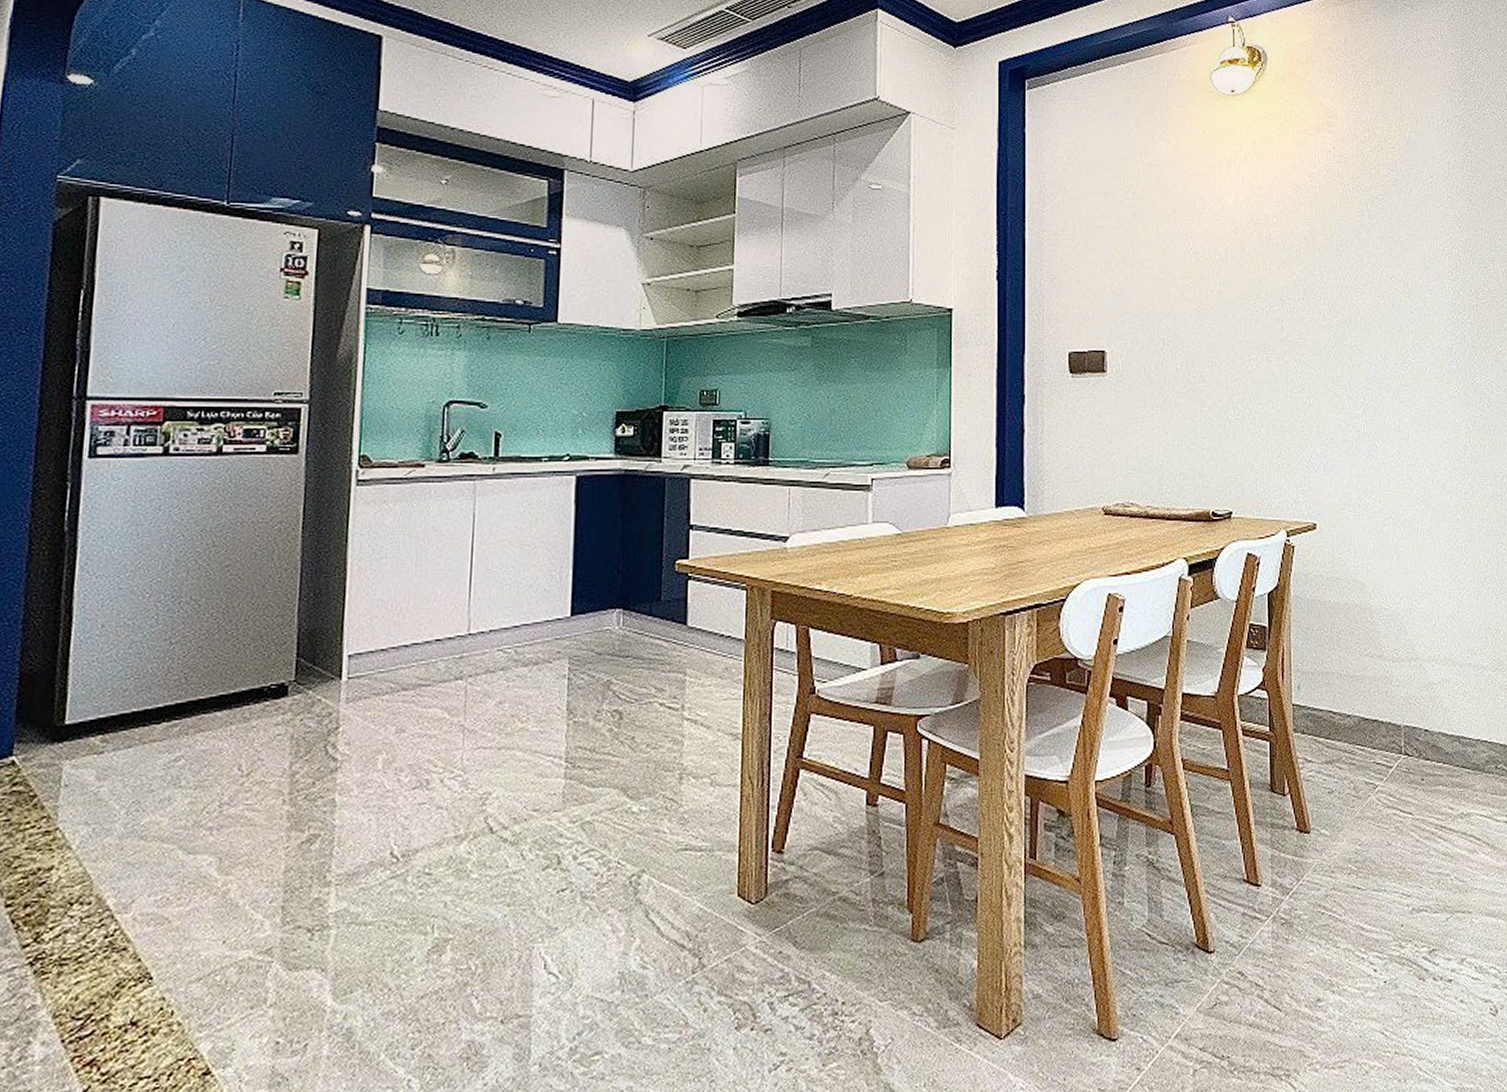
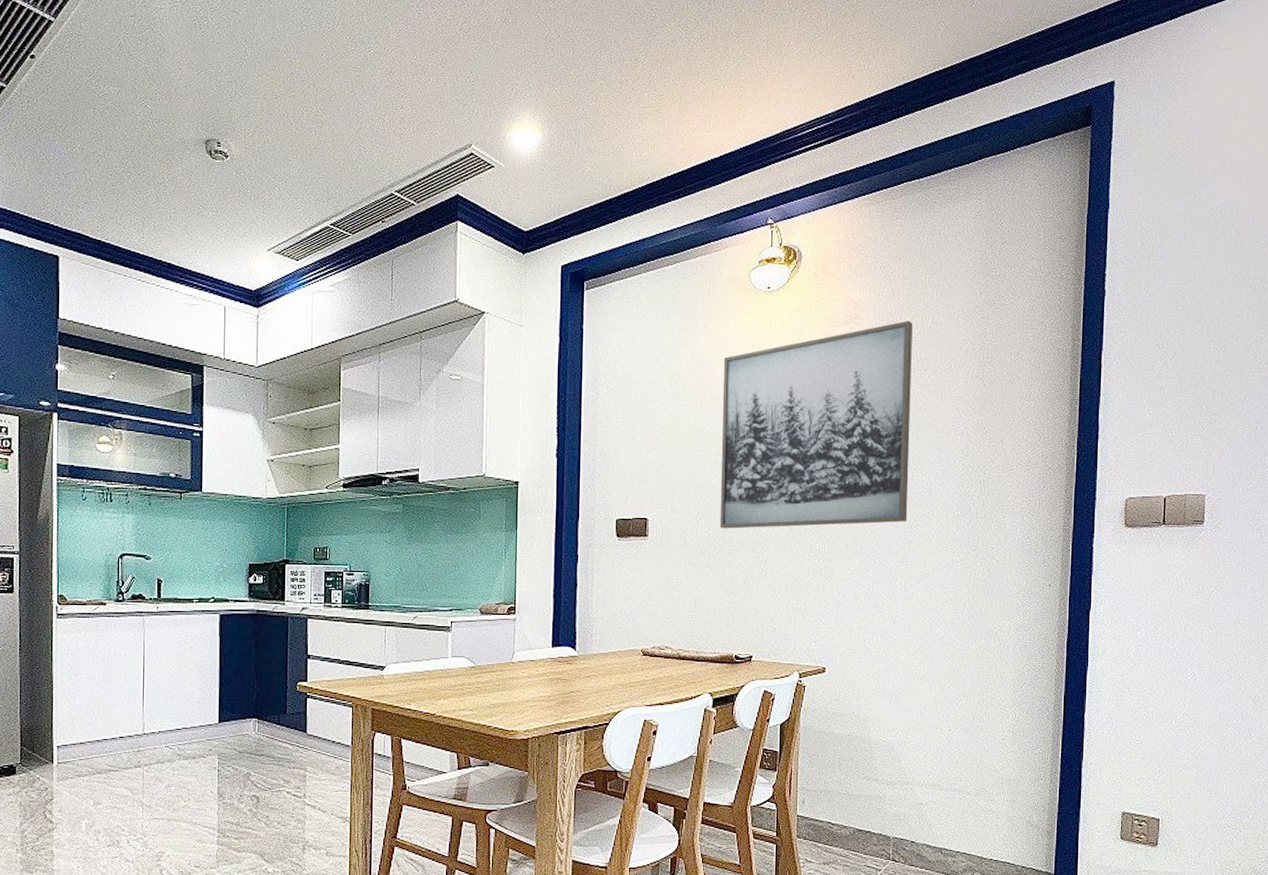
wall art: none [1186,129,1398,362] -> present [719,320,913,529]

